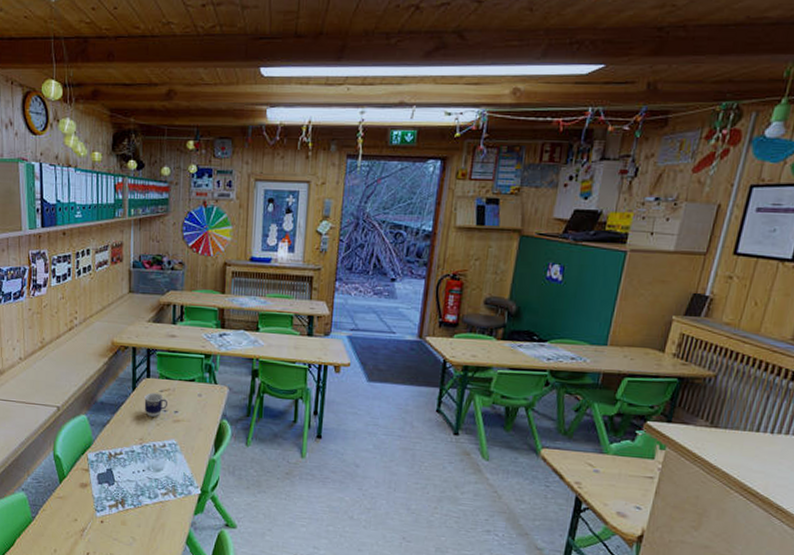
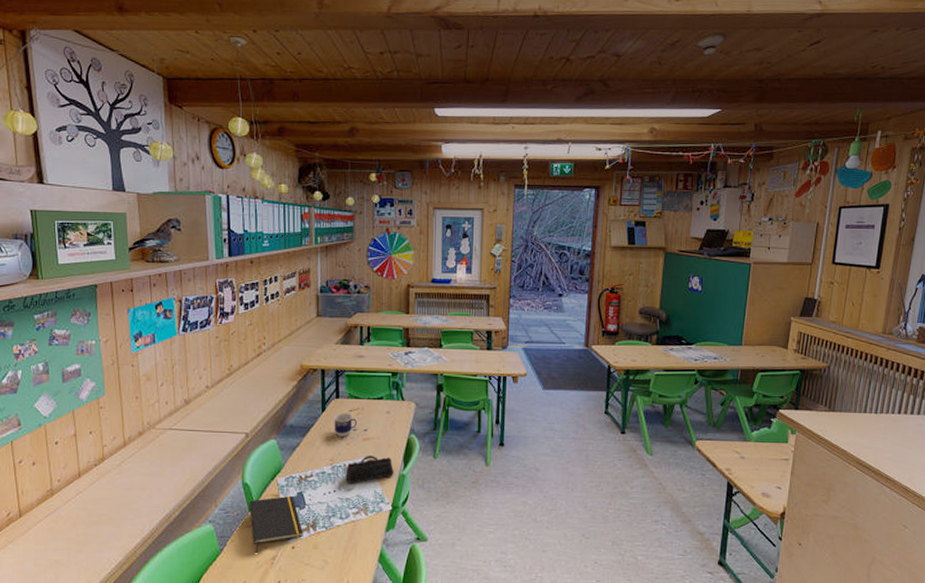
notepad: none [60,471,113,524] -> present [249,495,304,553]
pencil case: none [155,437,204,464] -> present [345,455,393,483]

